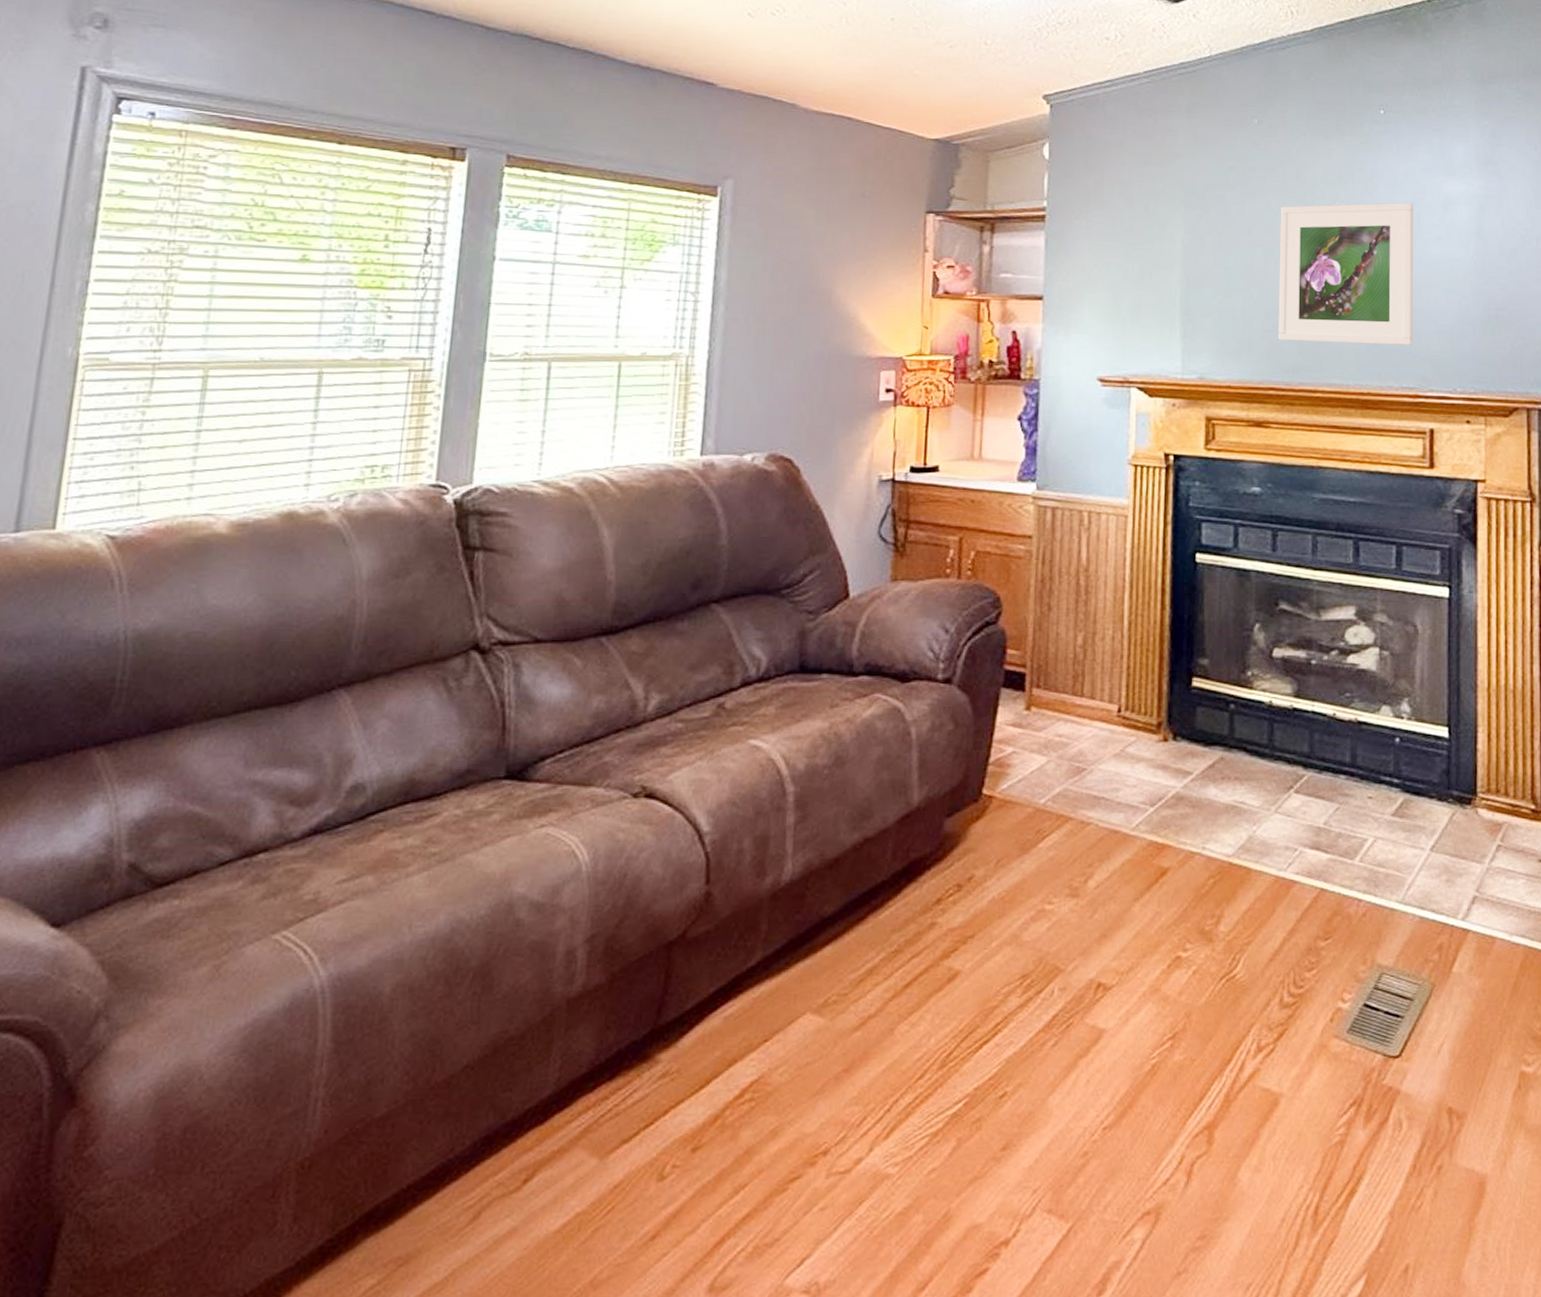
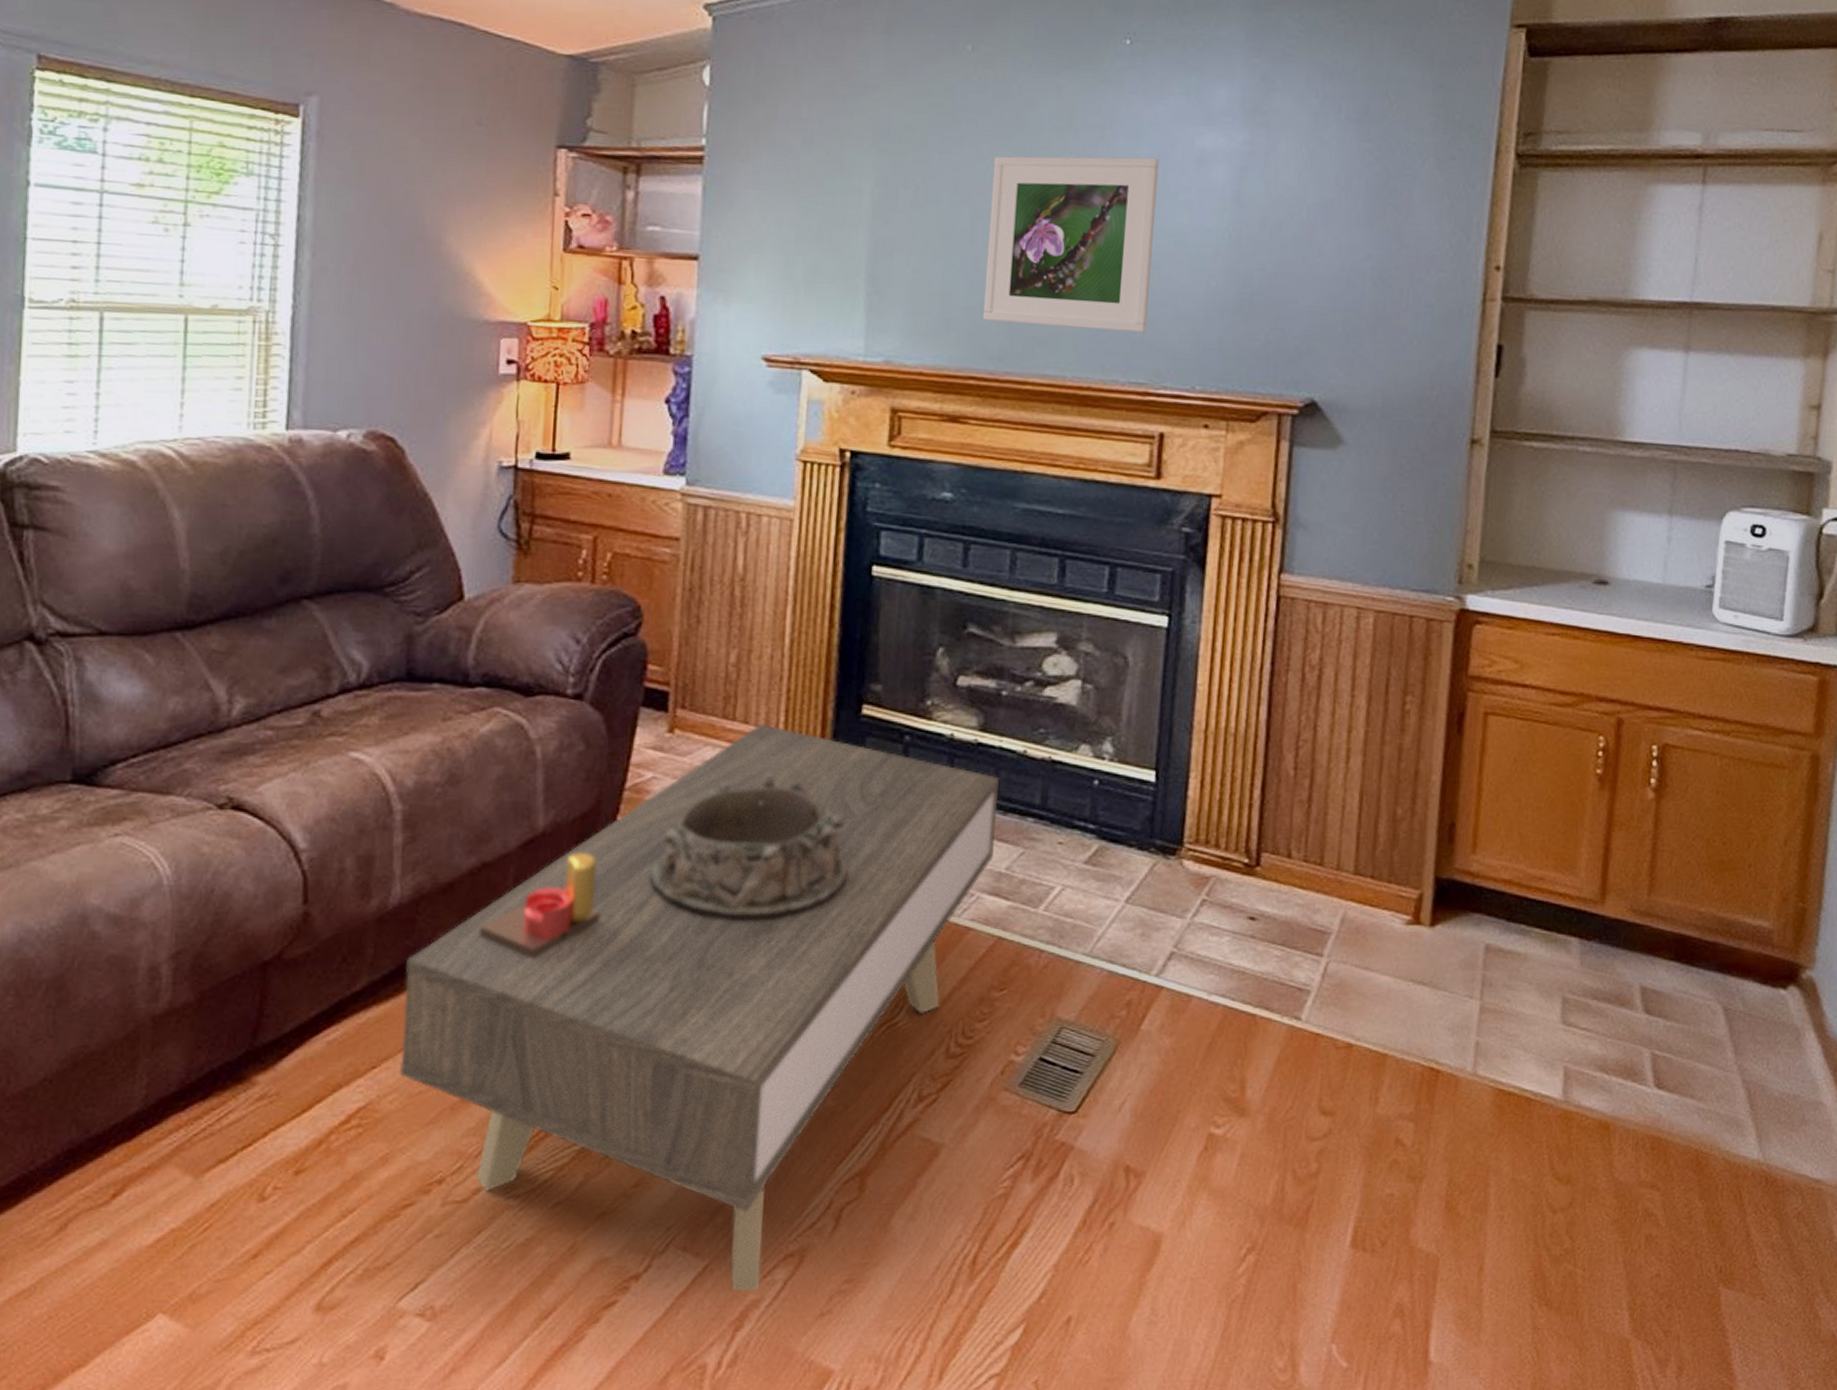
coffee table: none [788,699,1314,1254] -> present [398,724,1000,1292]
candle: none [861,824,969,928] -> present [478,852,601,958]
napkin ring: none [1011,744,1186,883] -> present [649,773,849,921]

